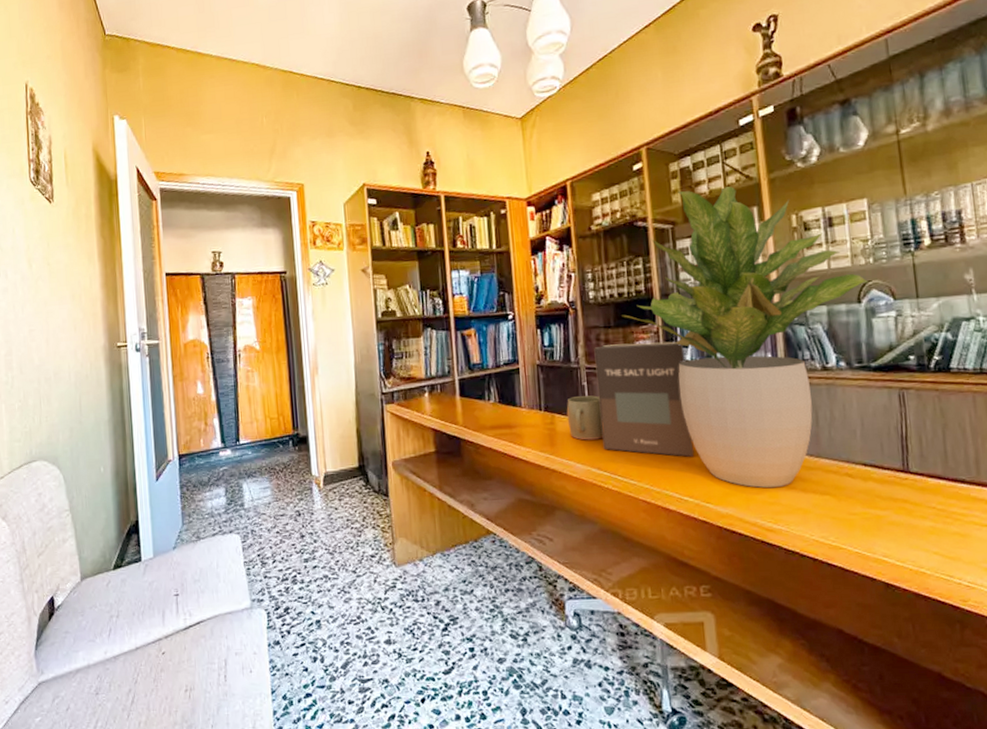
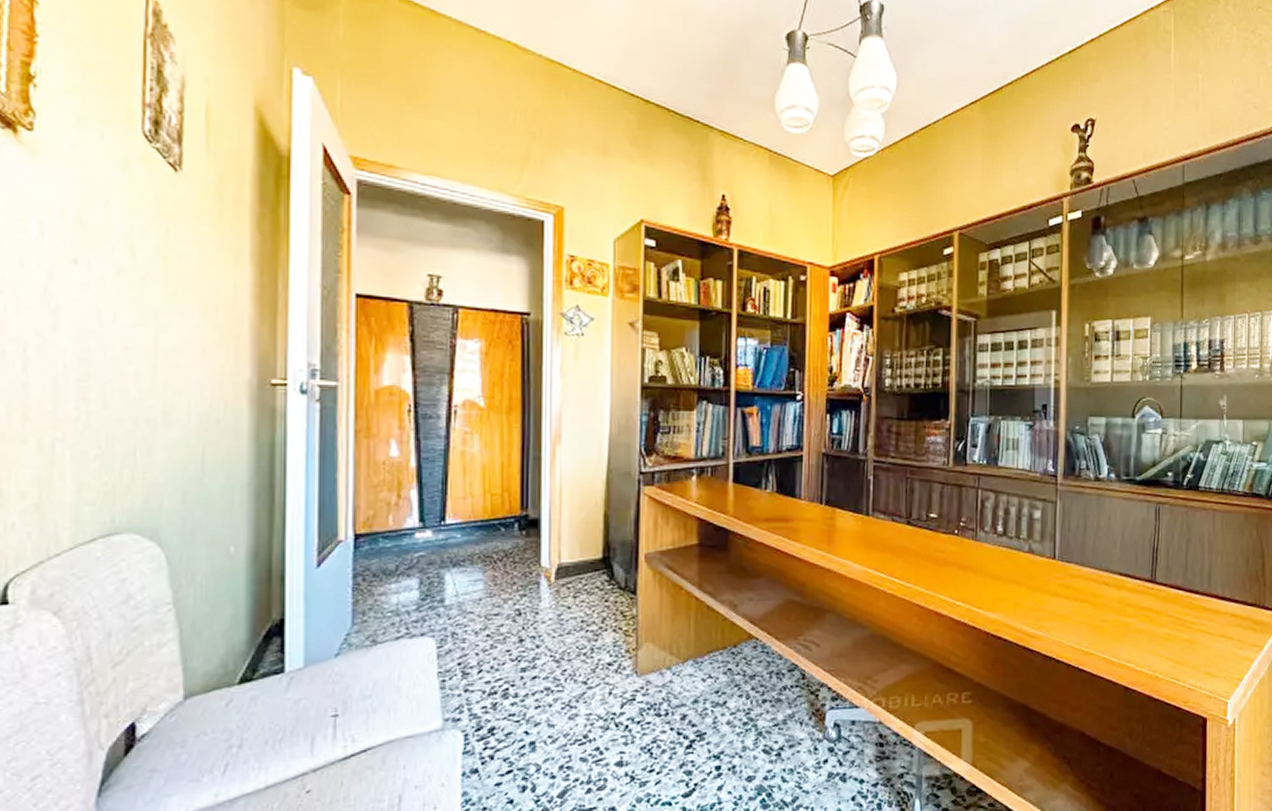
mug: present [566,395,604,440] -> none [848,491,885,539]
books: present [594,342,695,457] -> none [883,438,973,561]
potted plant: present [622,186,868,488] -> none [916,284,1143,595]

